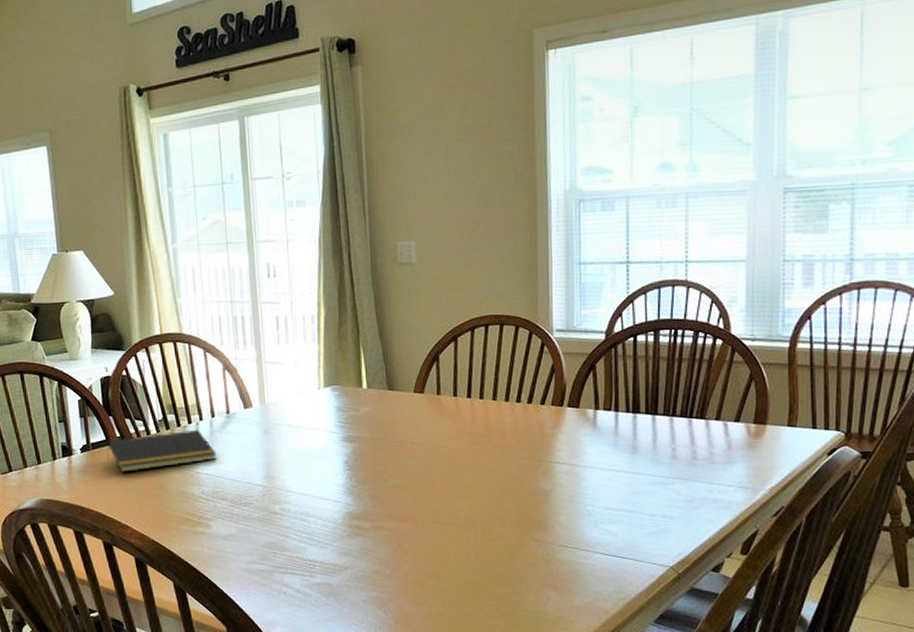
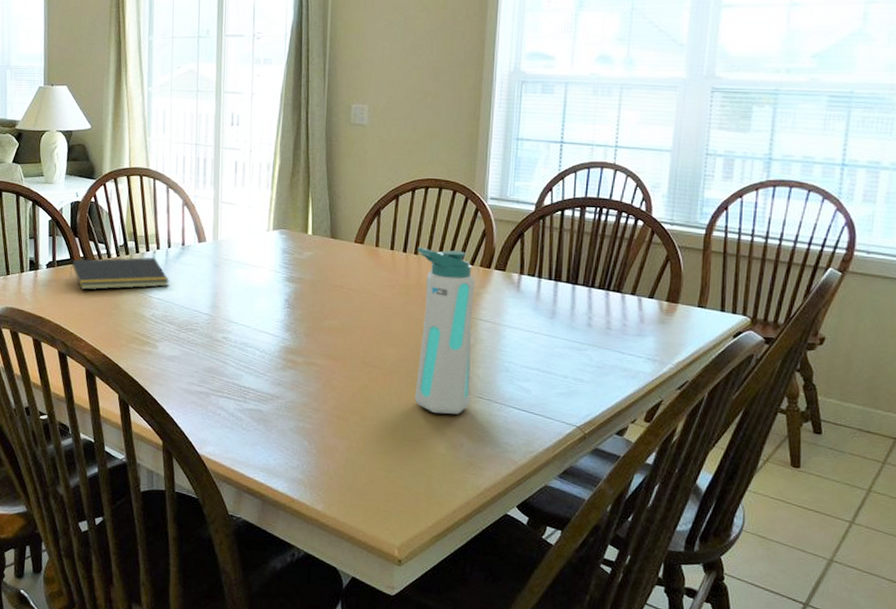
water bottle: none [482,390,554,569] -> present [414,246,476,414]

